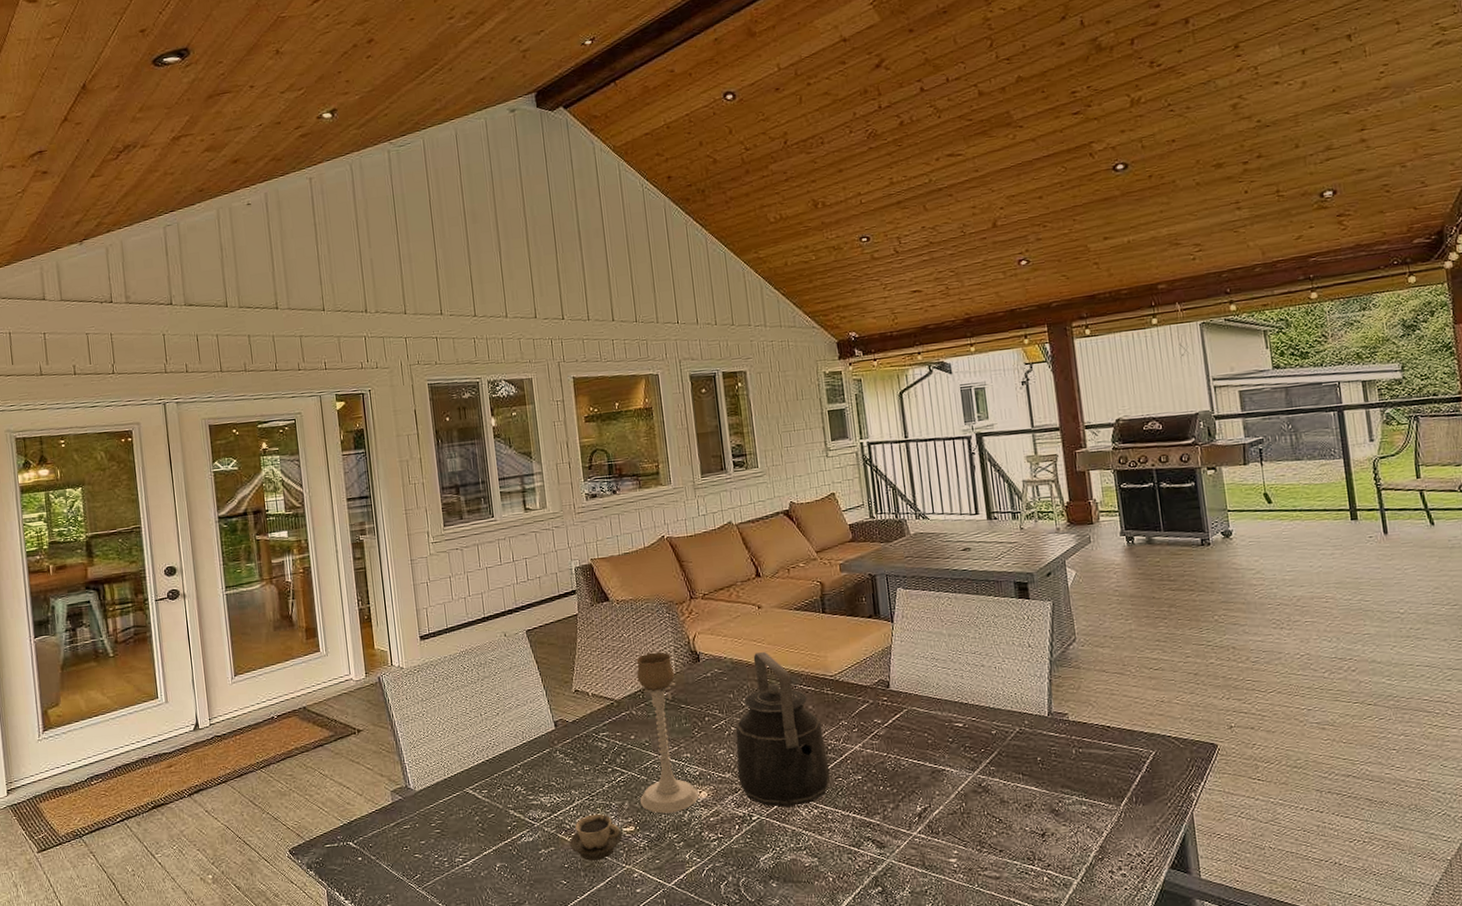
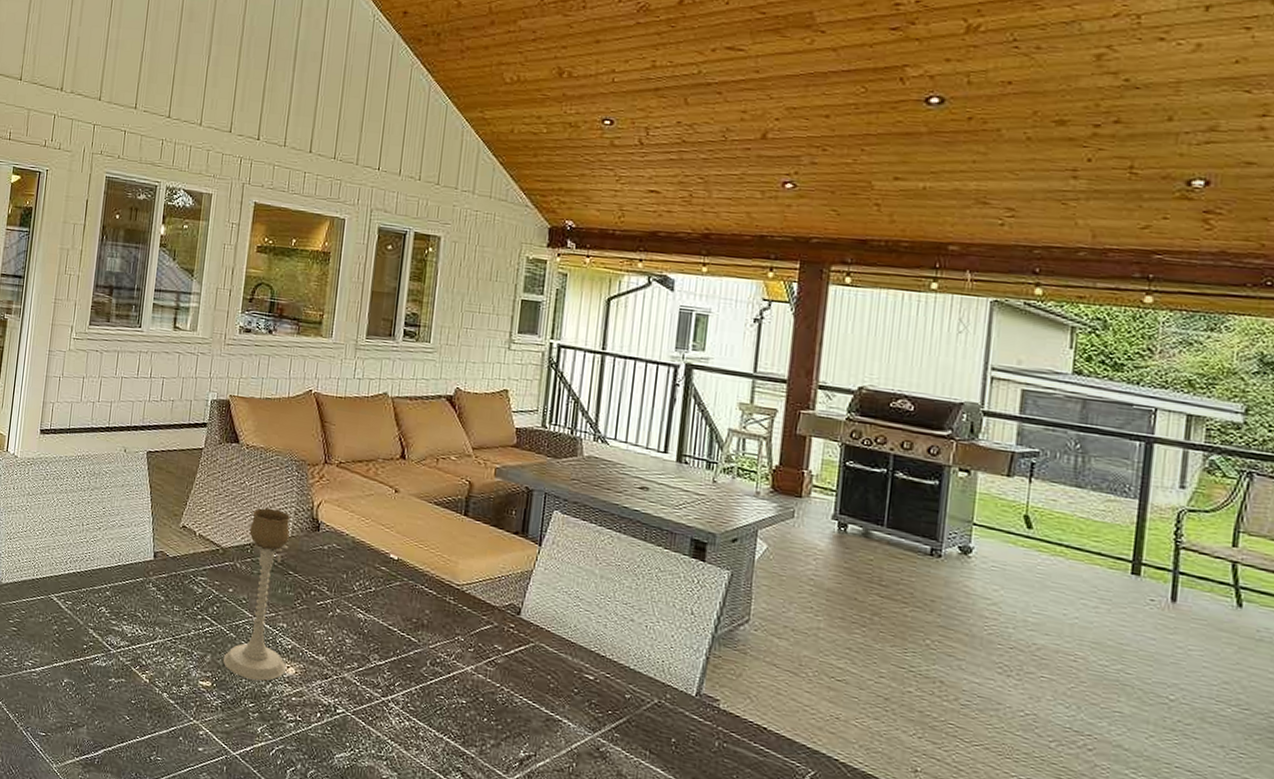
cup: present [569,813,623,861] -> none [140,657,198,707]
kettle: present [735,651,830,808] -> none [331,538,436,713]

